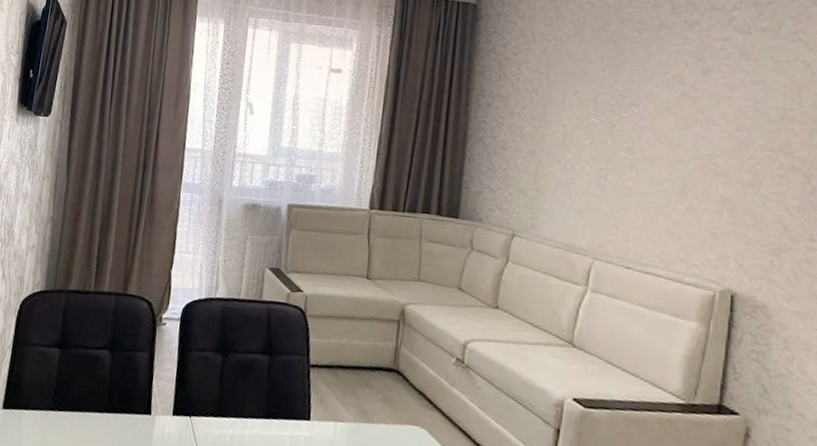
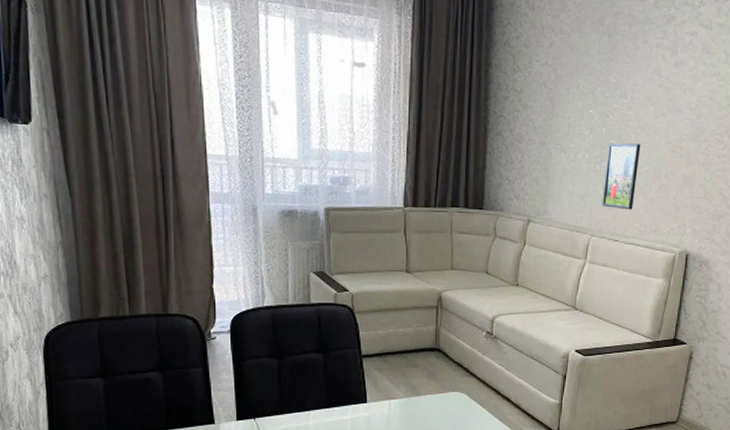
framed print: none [607,155,659,233] -> present [601,143,641,210]

